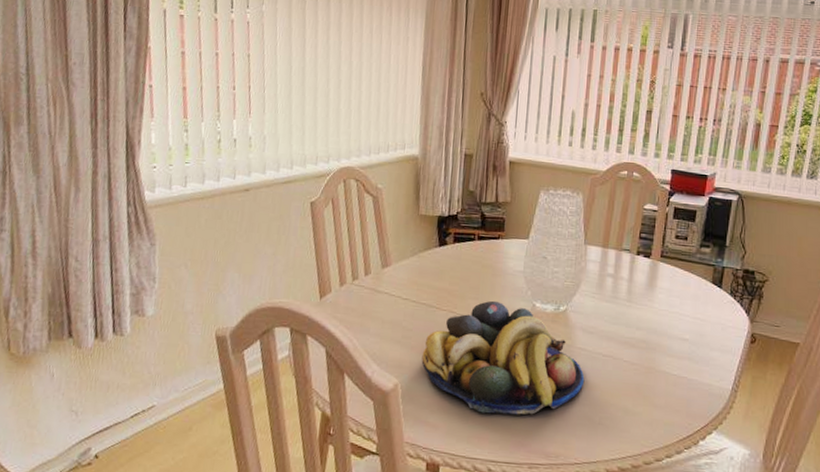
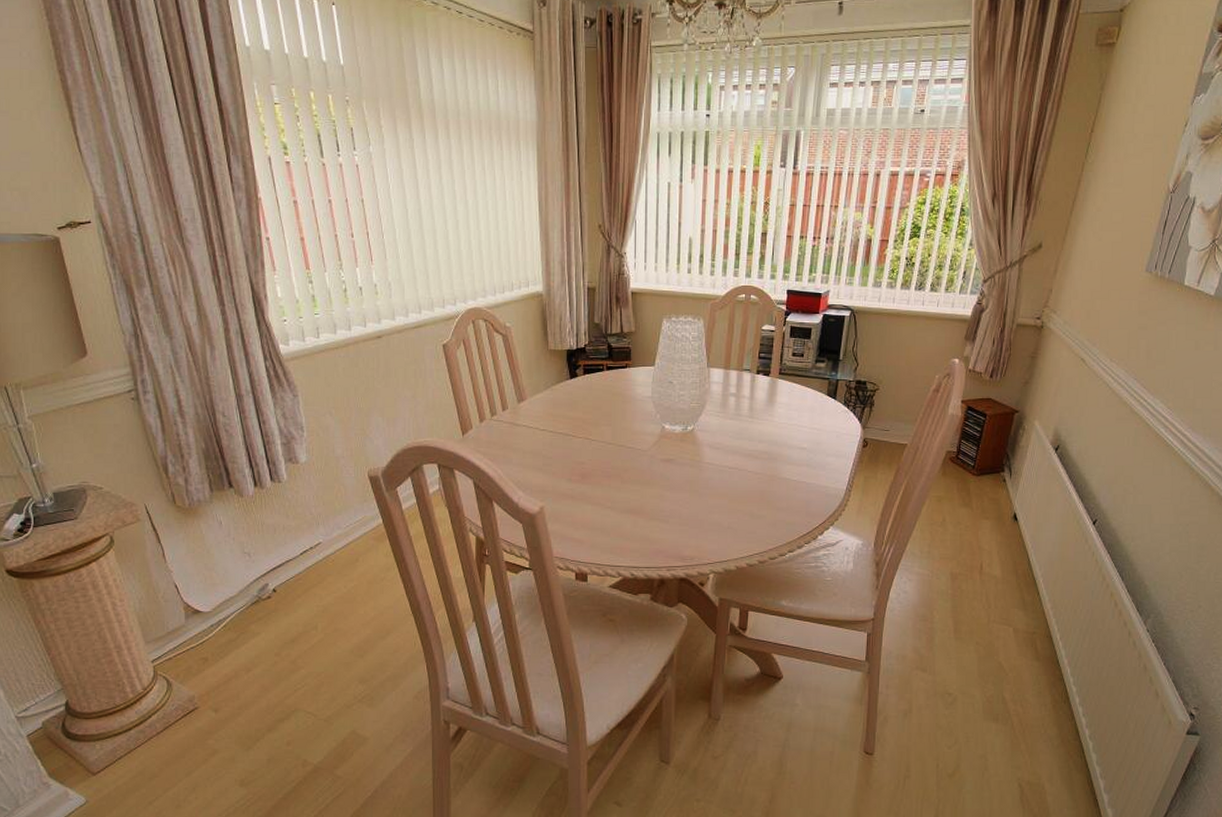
fruit bowl: present [421,300,585,415] -> none [563,425,714,527]

